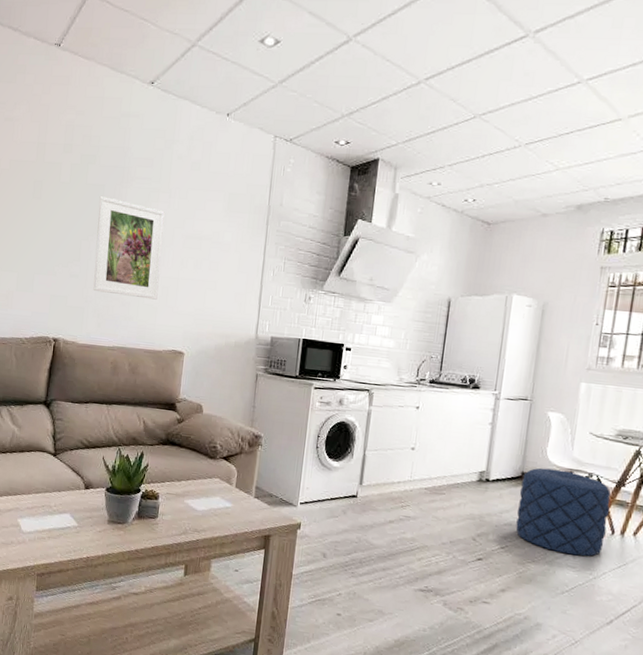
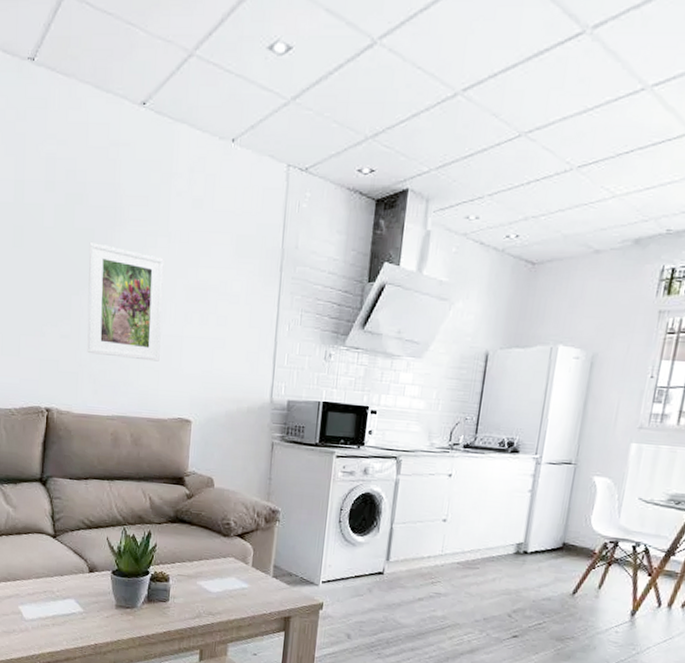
pouf: present [516,467,611,557] -> none [554,537,660,631]

